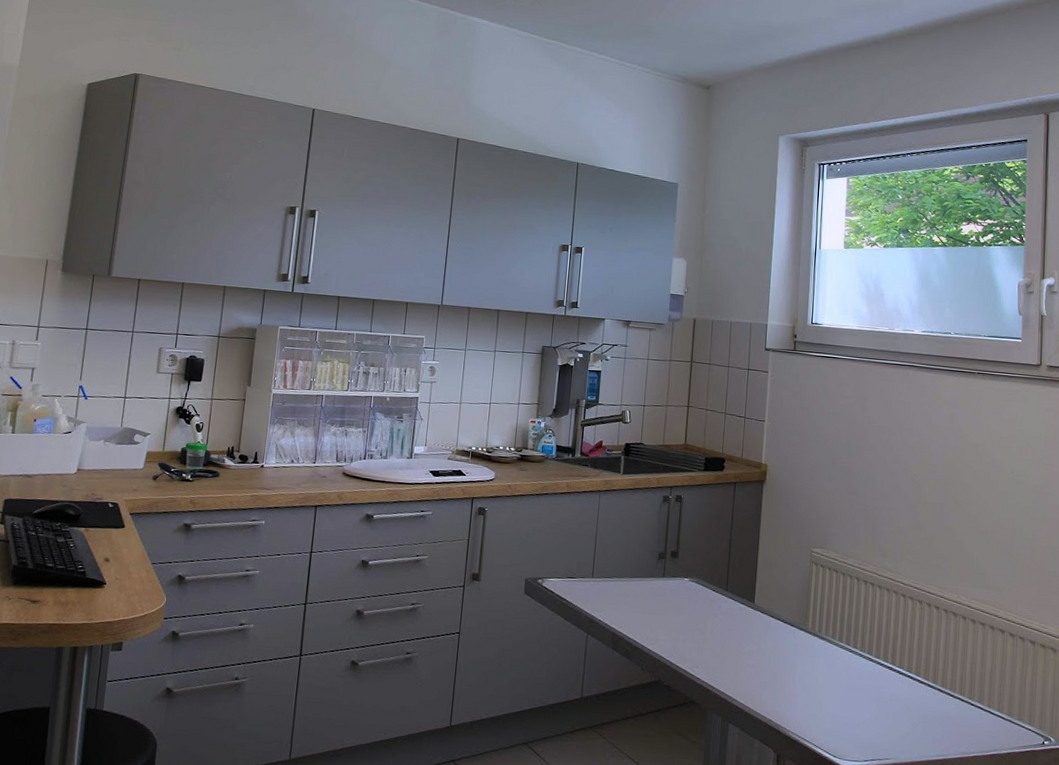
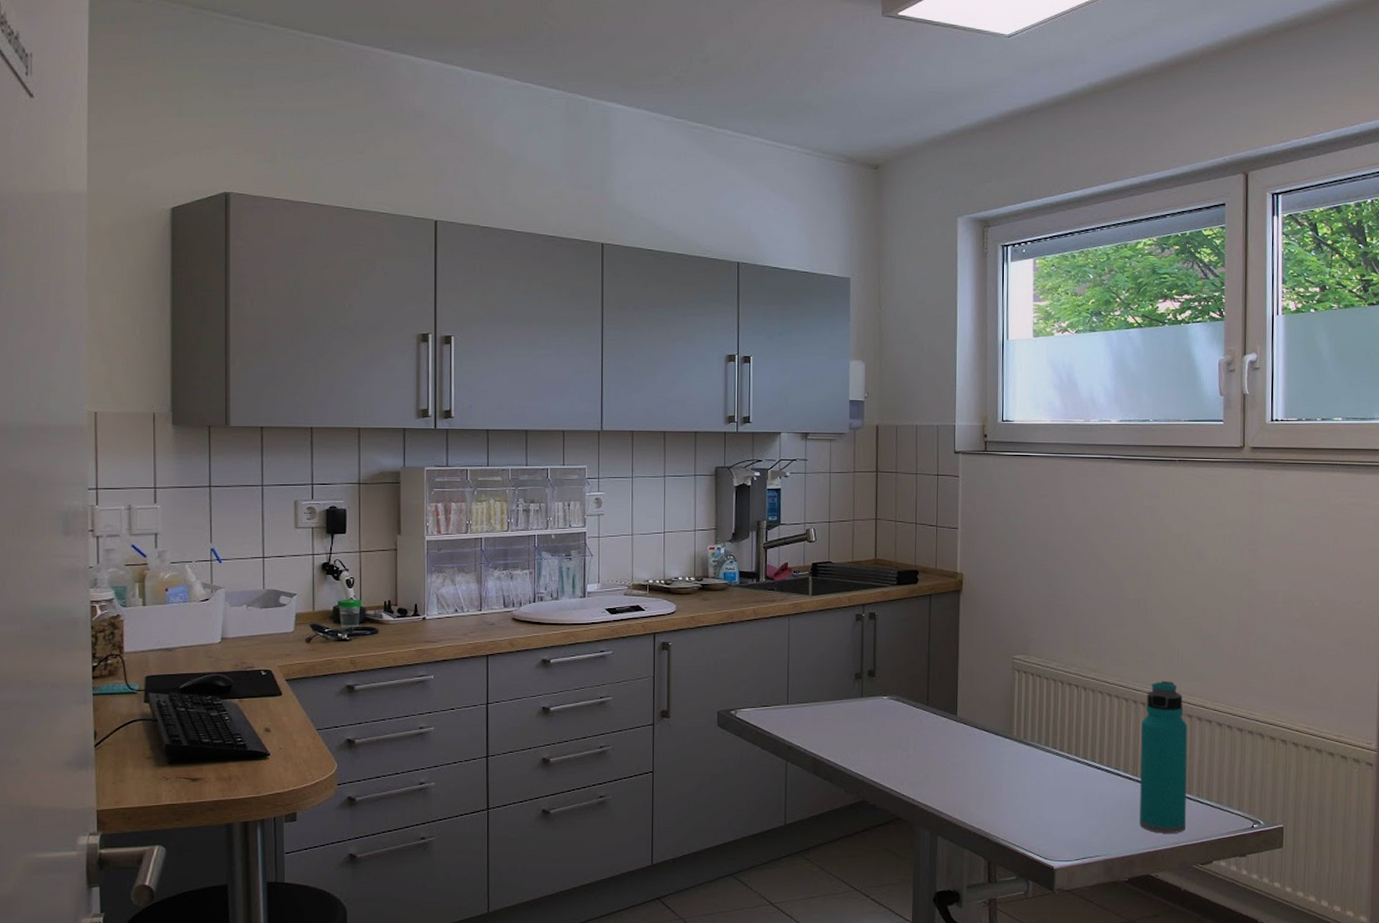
water bottle: none [929,585,981,743] -> present [1139,680,1188,833]

